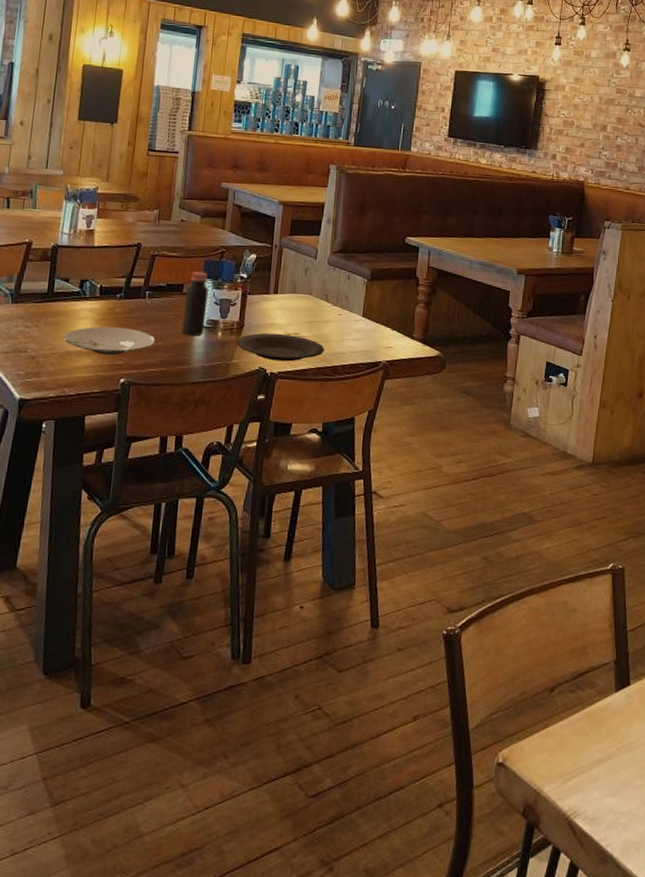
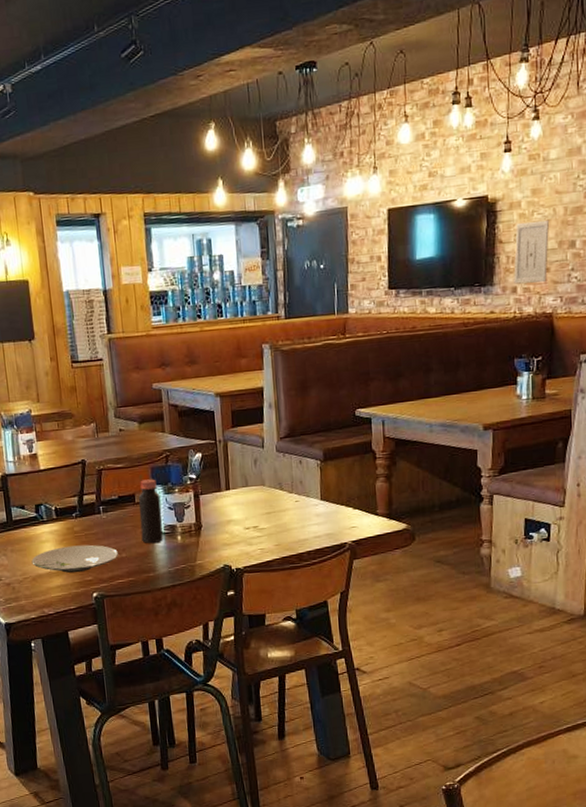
plate: present [236,333,324,362] -> none [196,529,287,557]
wall art: none [554,102,587,155] -> present [513,219,550,284]

